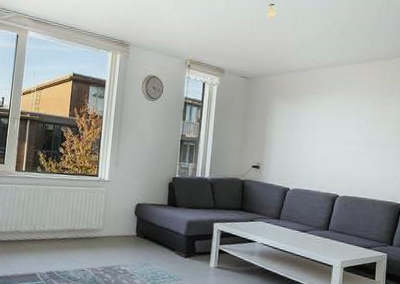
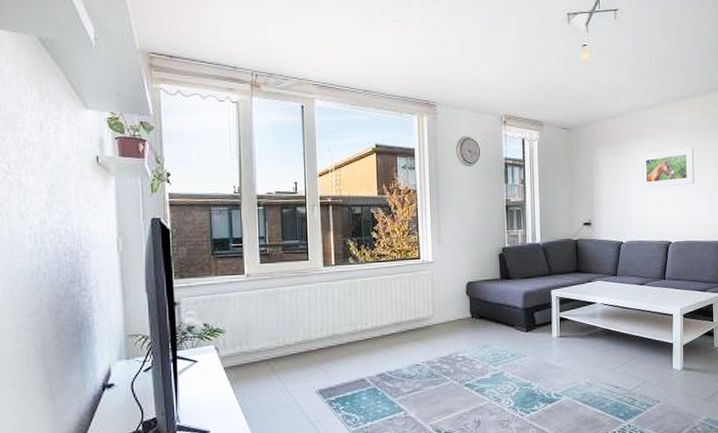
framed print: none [313,107,371,143] -> present [639,147,695,188]

